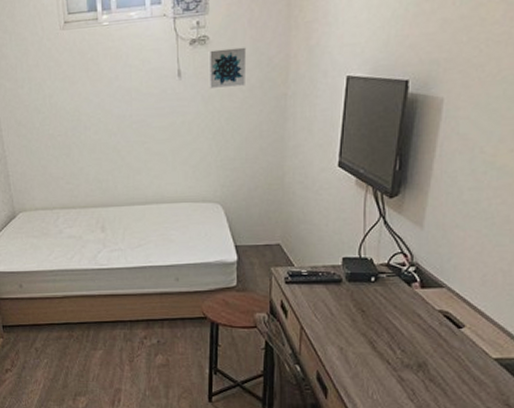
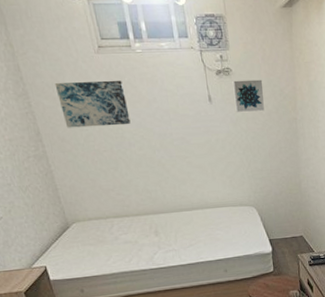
wall art: none [18,57,89,111] -> present [54,80,131,128]

